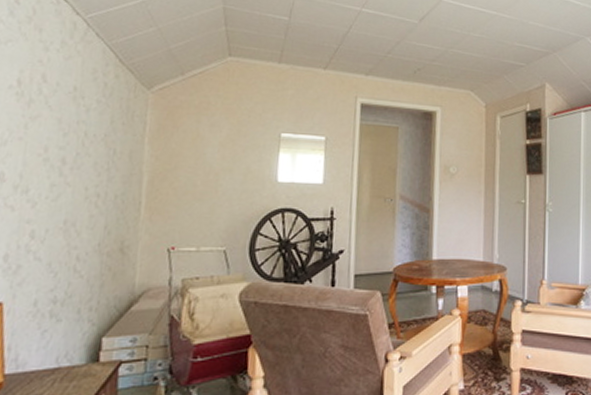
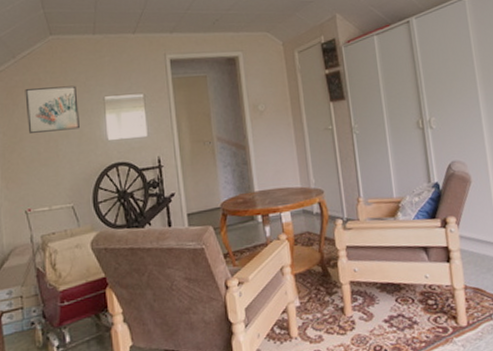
wall art: none [186,112,250,165] -> present [25,85,80,133]

